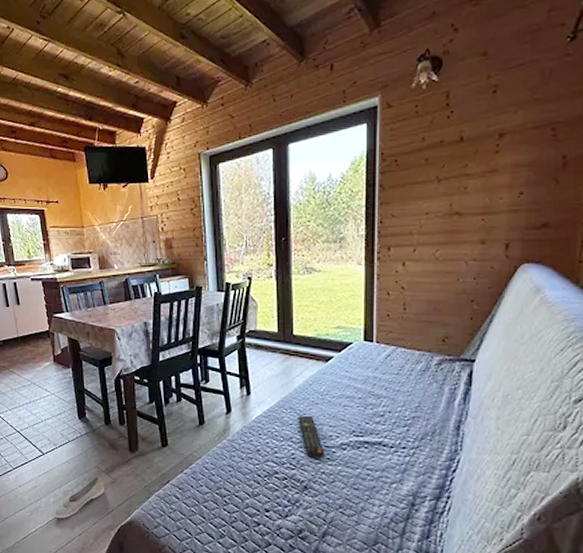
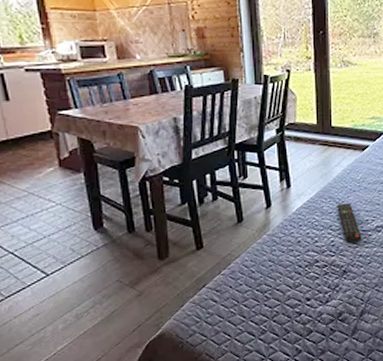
shoe: present [53,476,104,519] -> none [63,291,129,347]

